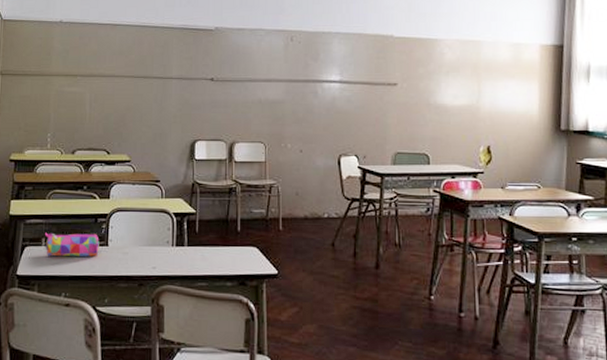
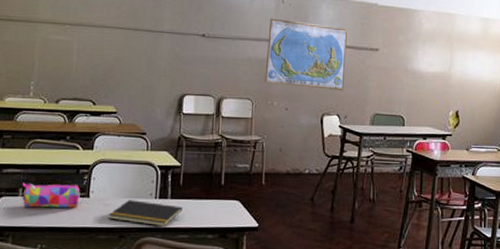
notepad: none [127,248,200,275] -> present [108,200,183,227]
world map: none [277,58,363,129] -> present [264,18,348,90]

